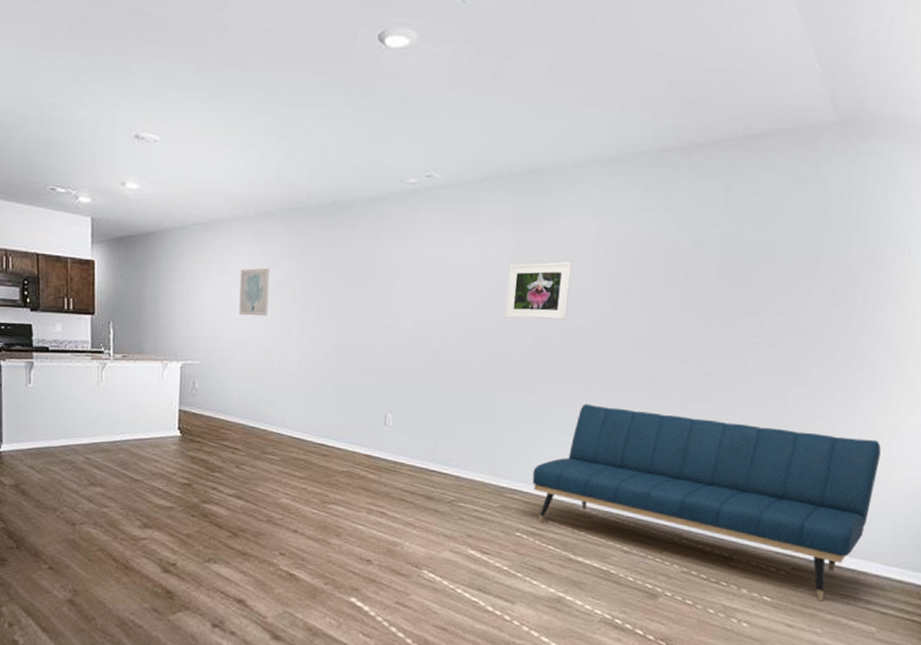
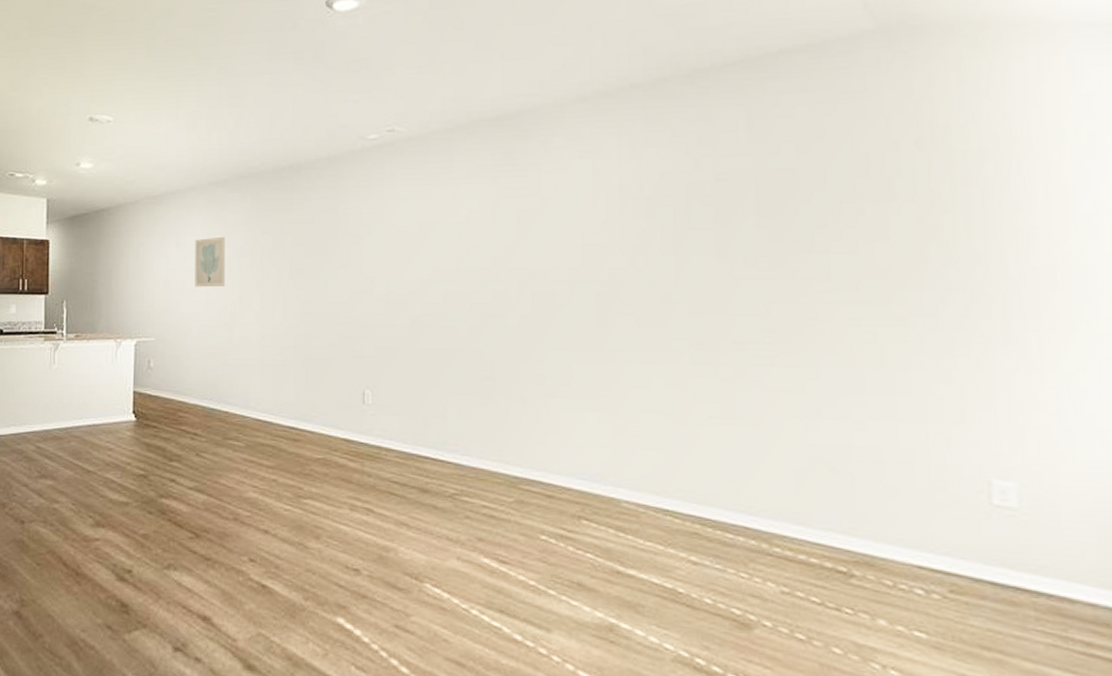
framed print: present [504,262,572,320] -> none [492,209,571,275]
sofa: present [532,403,881,602] -> none [553,371,1053,642]

